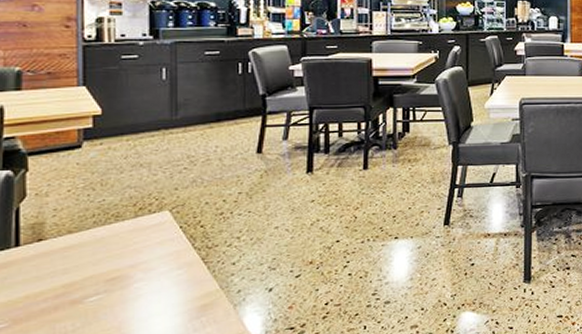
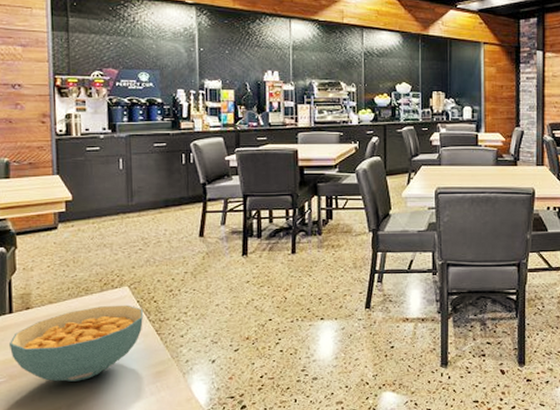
cereal bowl: none [13,231,187,324] -> present [8,305,143,382]

